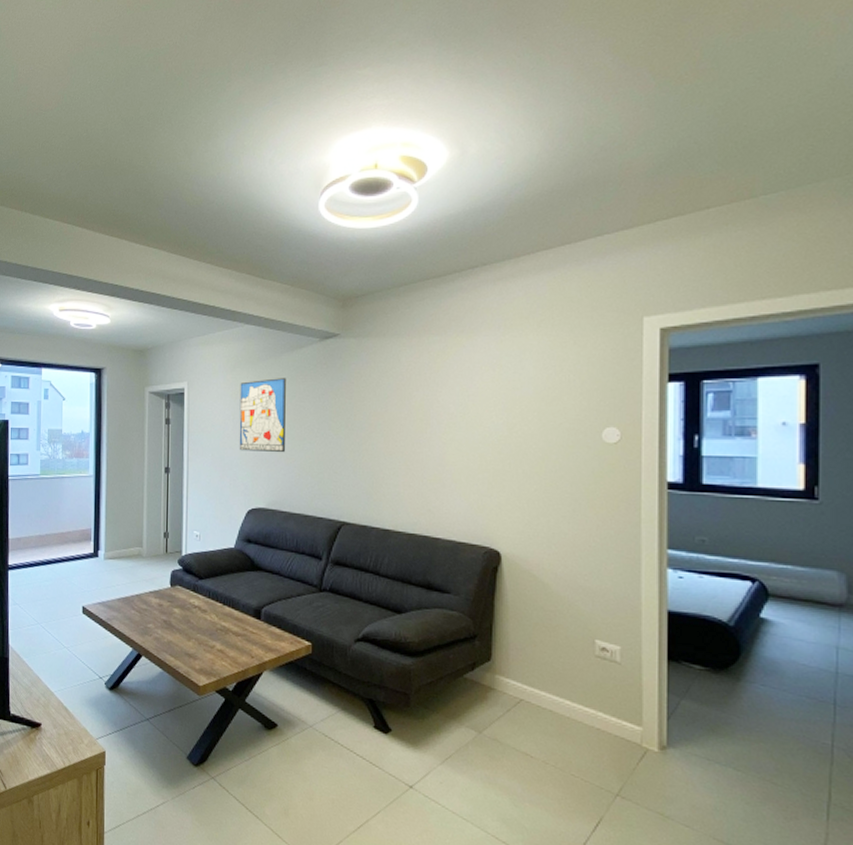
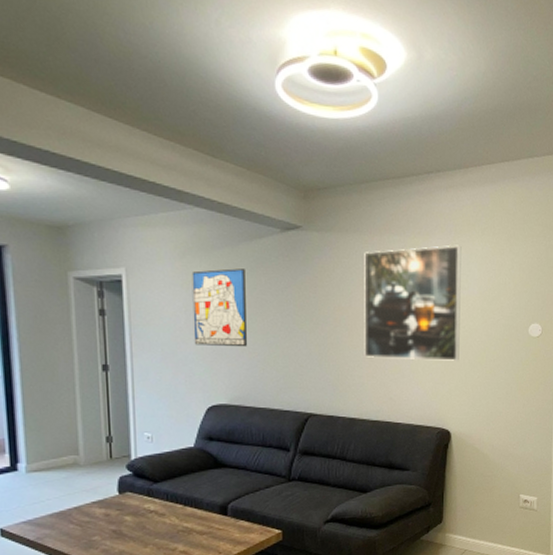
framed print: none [400,341,513,472] -> present [364,245,462,362]

